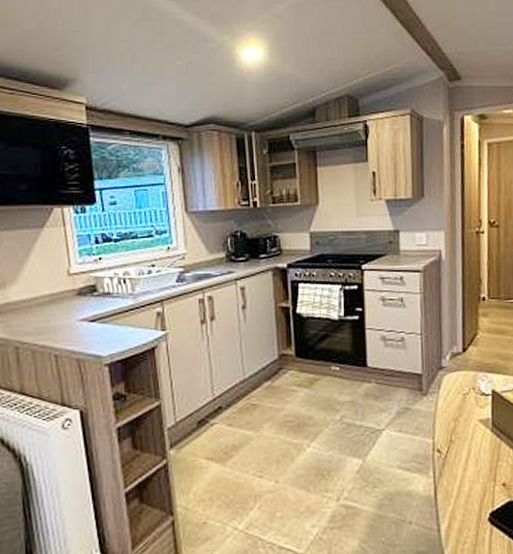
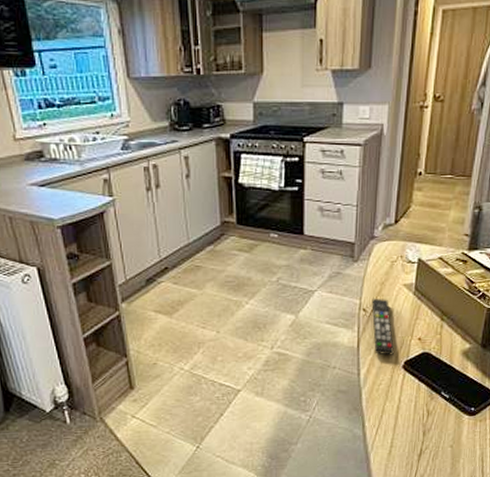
remote control: none [446,436,477,506] -> present [371,298,394,355]

